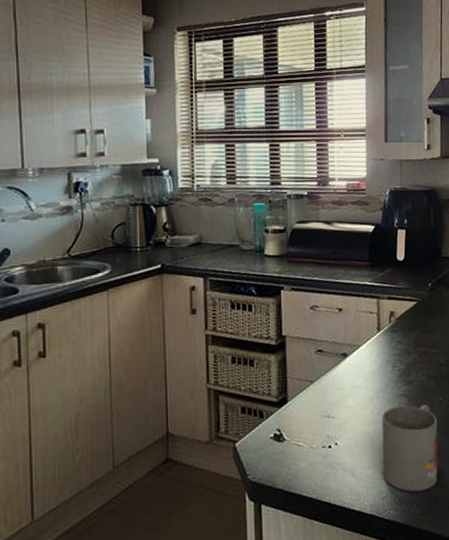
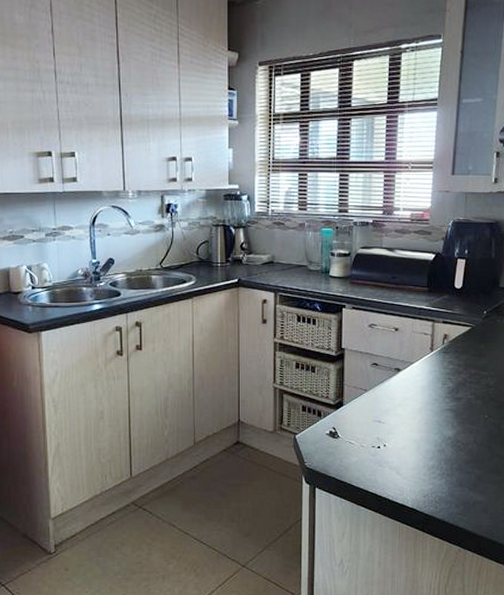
mug: present [381,404,438,492] -> none [425,419,481,494]

